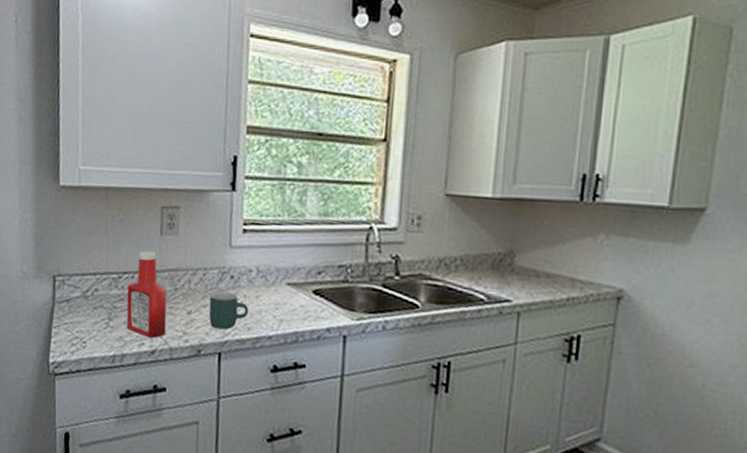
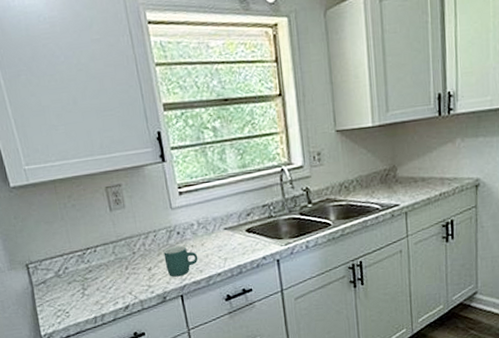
ketchup bottle: present [126,250,167,338] -> none [92,226,134,297]

